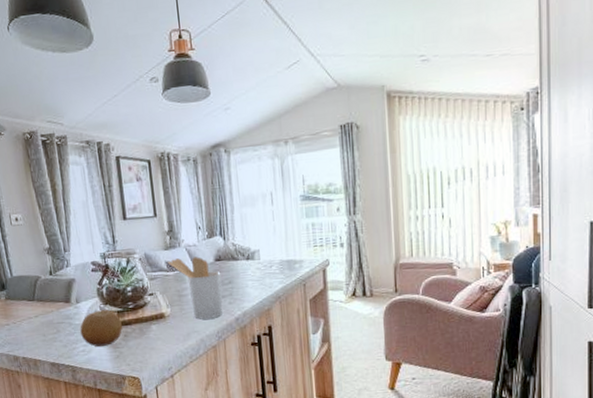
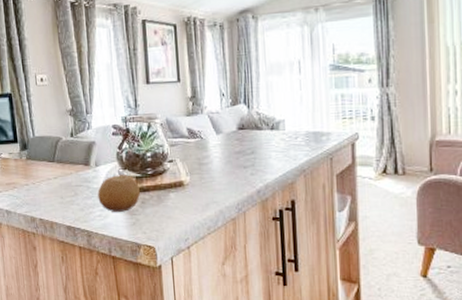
utensil holder: present [167,257,223,320] -> none [189,124,245,190]

